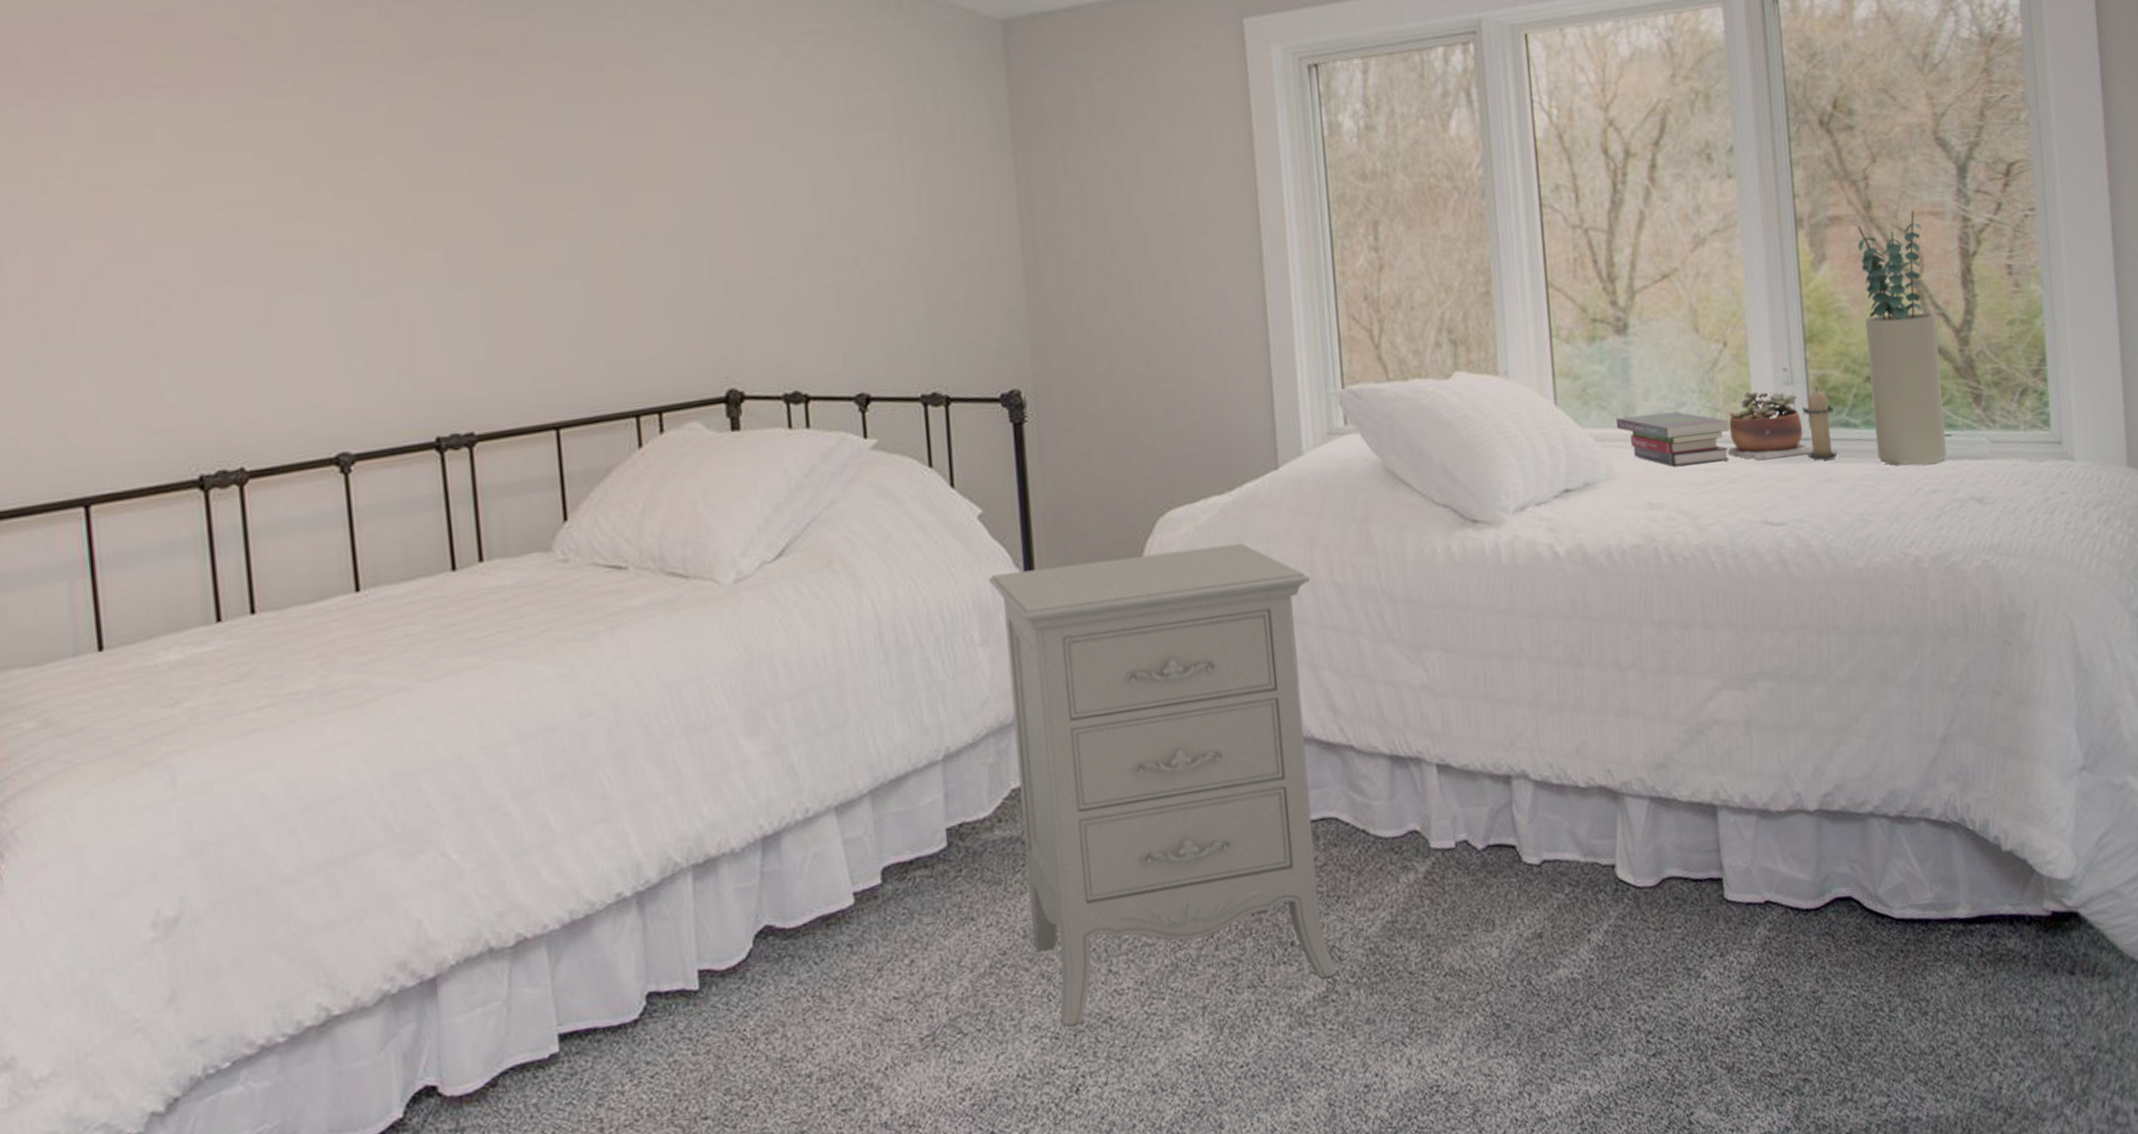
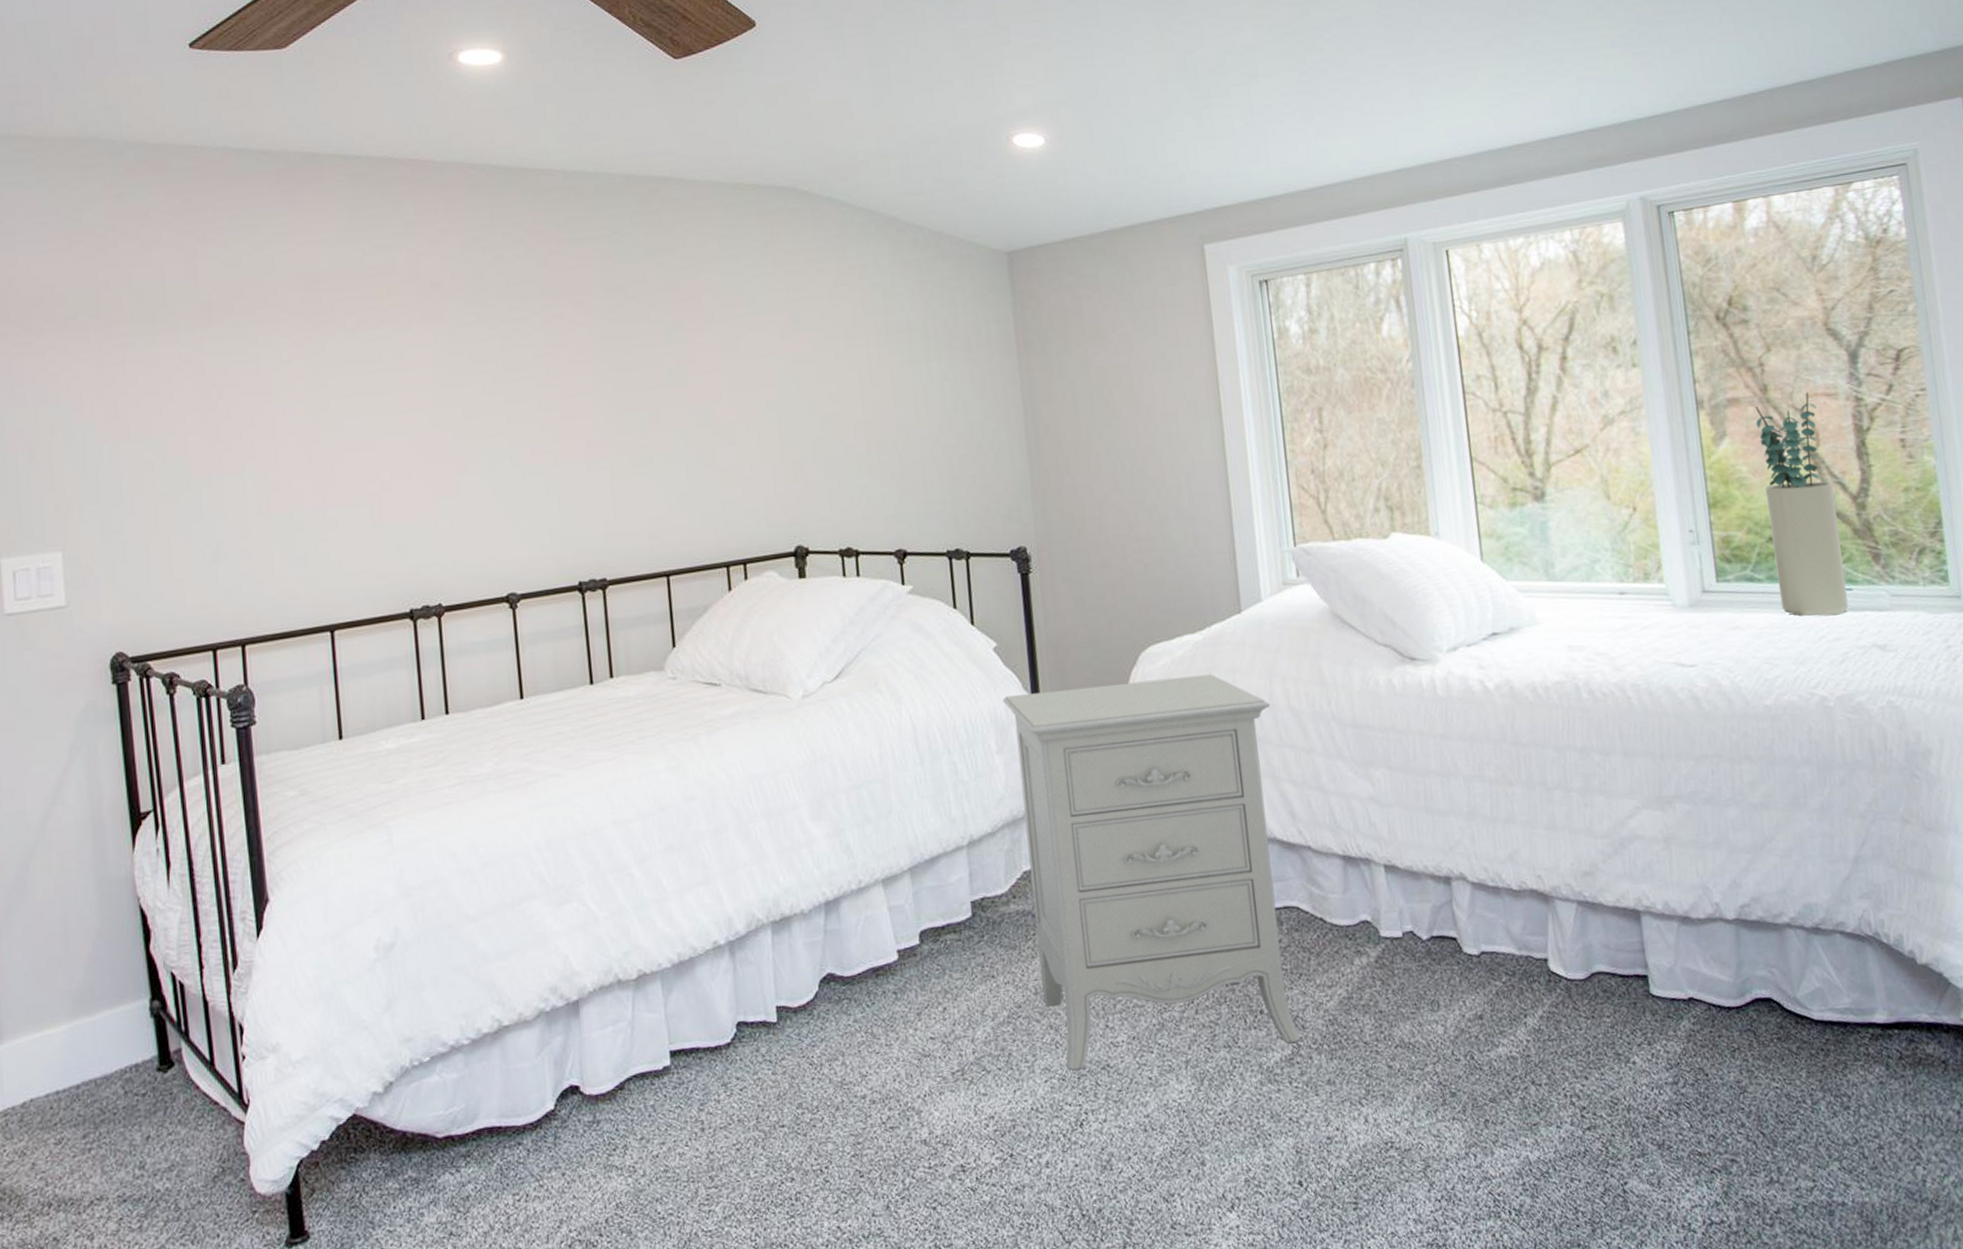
books: present [1616,411,1729,466] -> none [1537,566,1641,614]
succulent plant: present [1726,390,1814,460] -> none [1639,549,1721,610]
candle: present [1801,386,1838,461] -> none [1707,545,1744,611]

